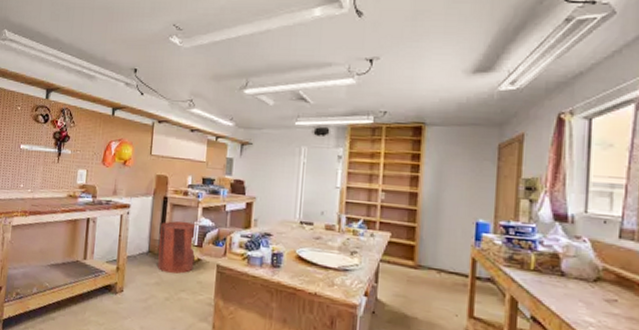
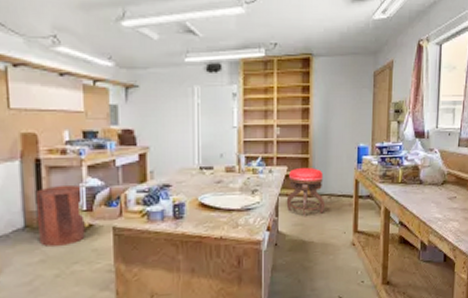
stool: none [387,236,434,289] -> present [286,168,326,217]

